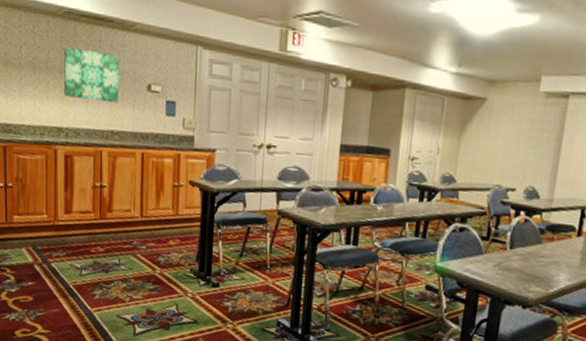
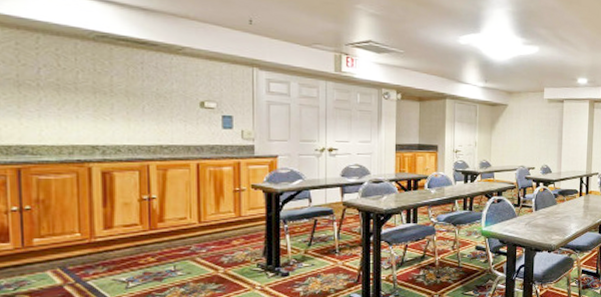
wall art: present [64,45,120,104] -> none [98,67,167,120]

